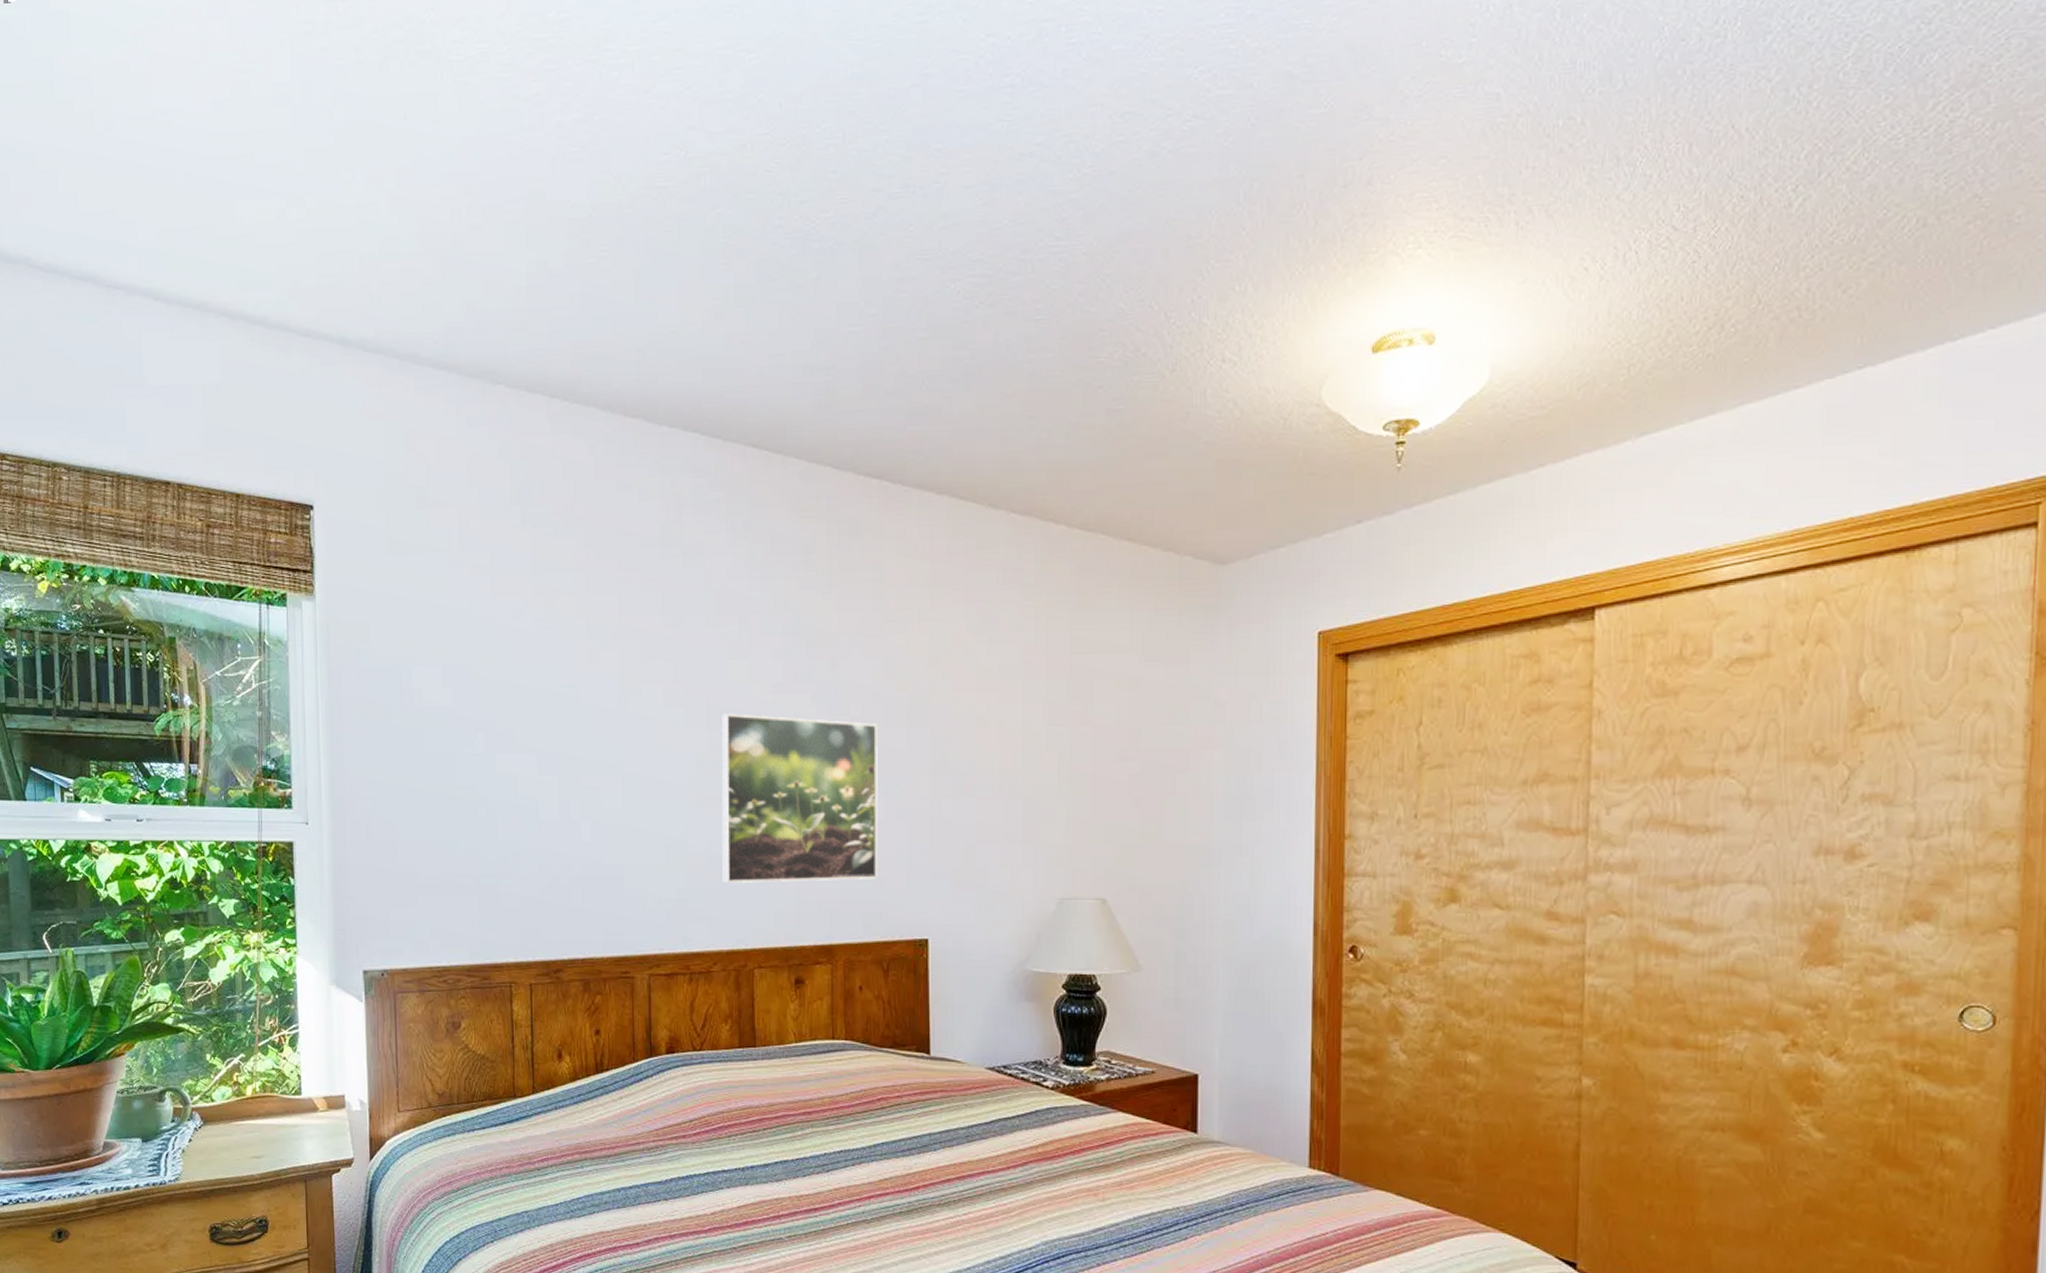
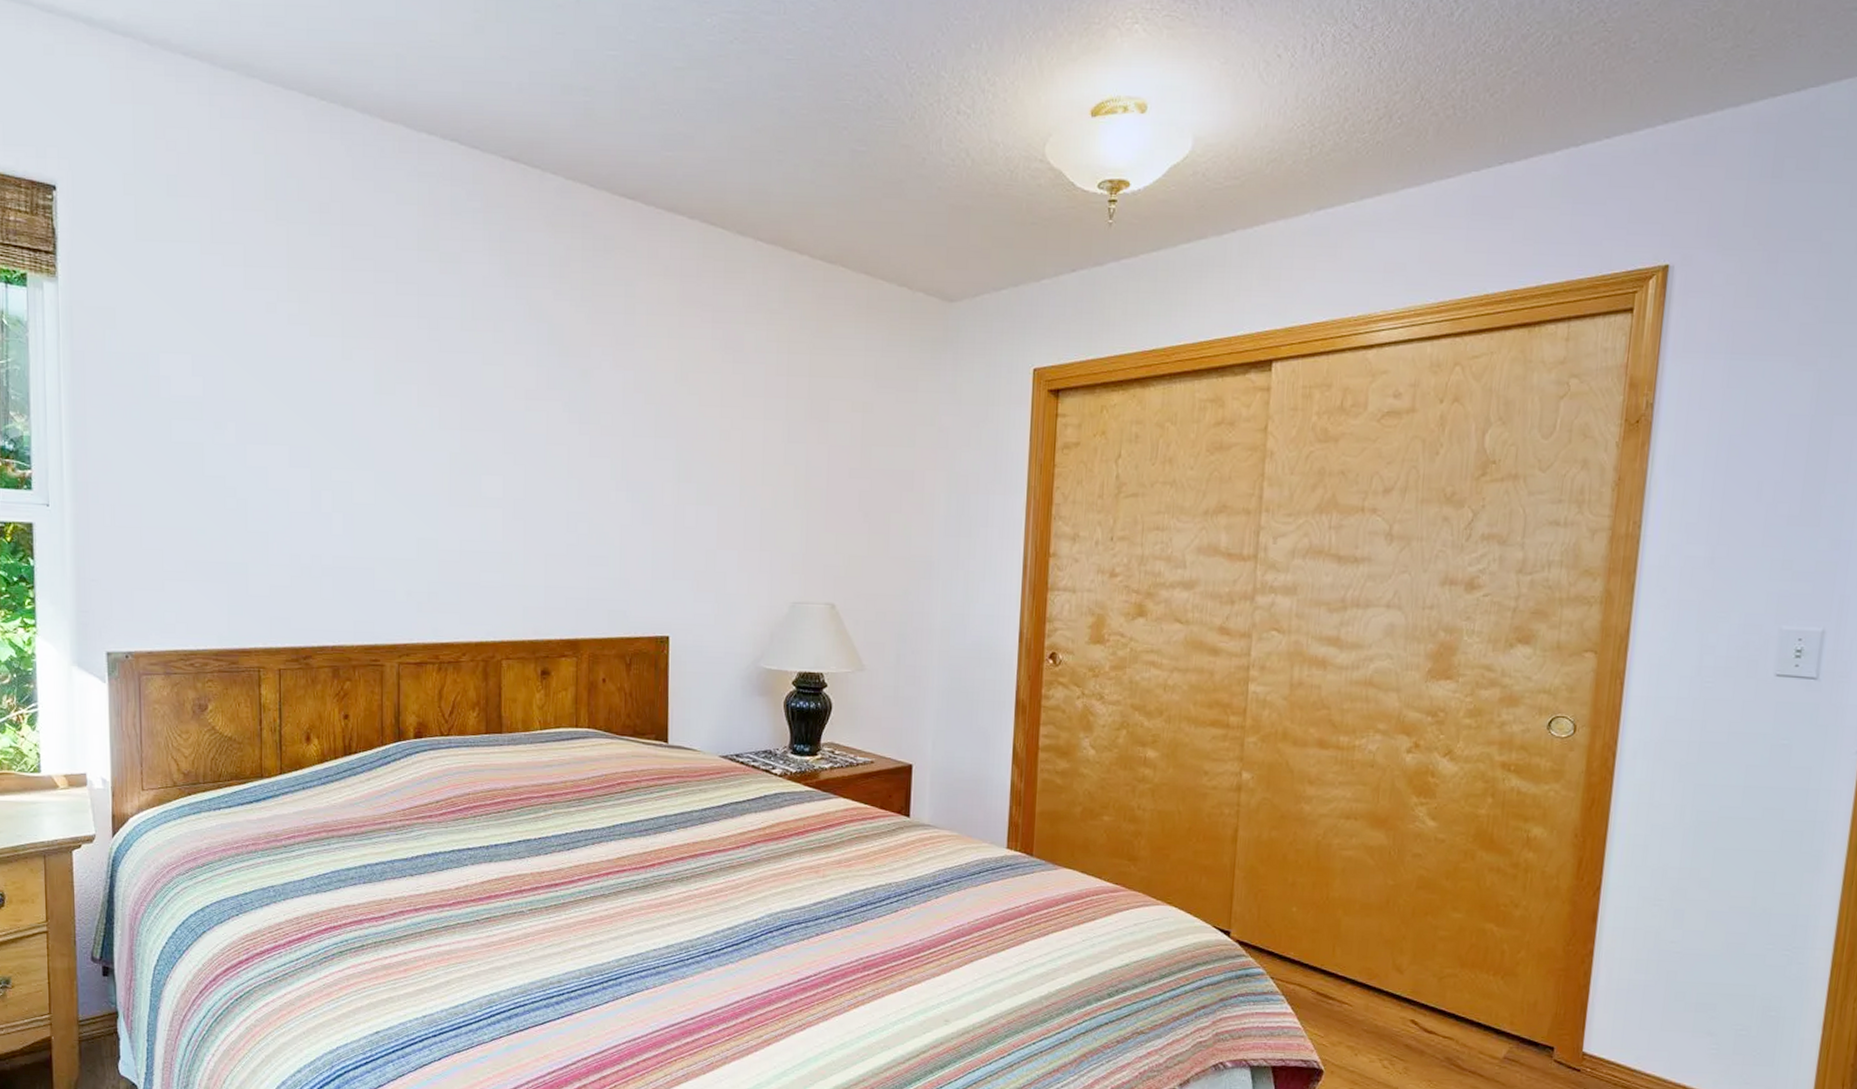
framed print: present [721,713,878,883] -> none [473,416,626,579]

